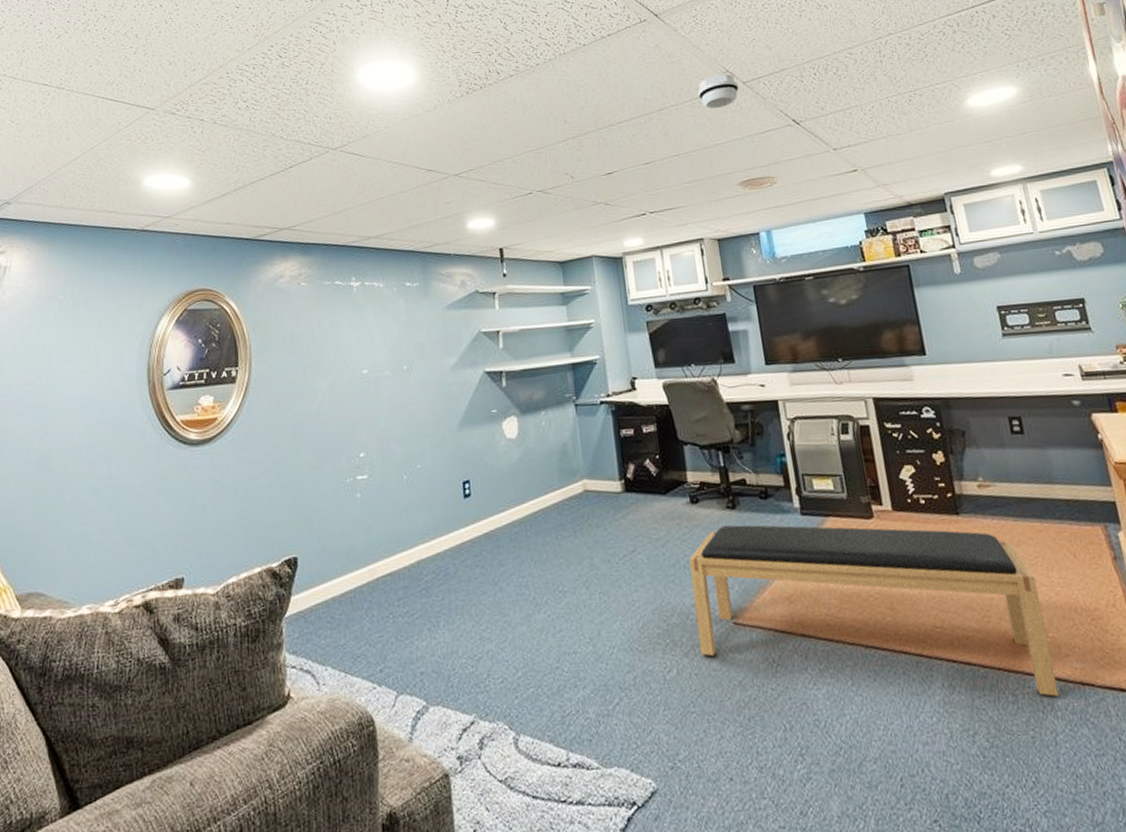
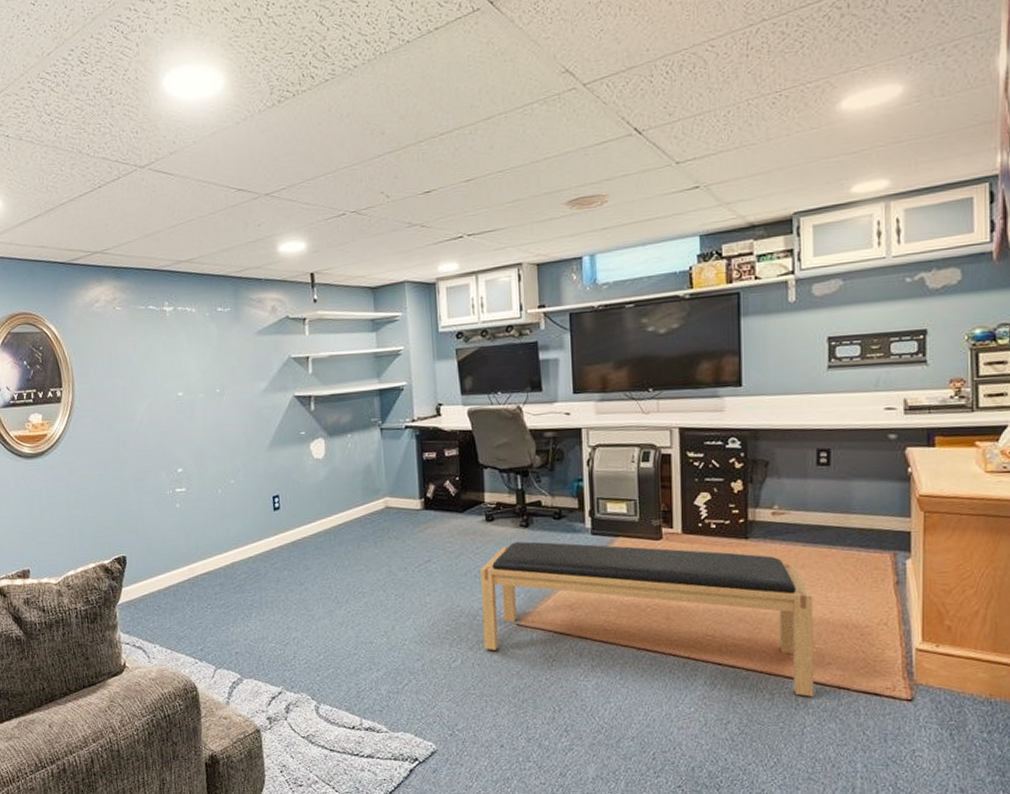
smoke detector: present [697,74,739,109] -> none [531,74,578,116]

